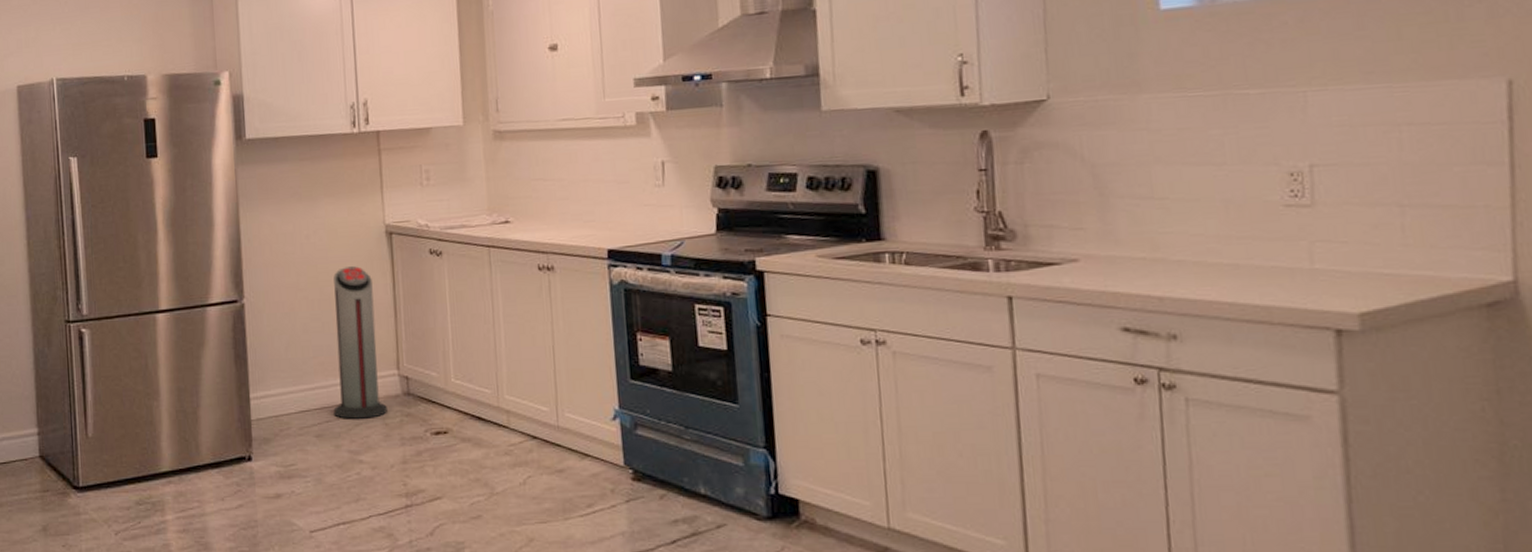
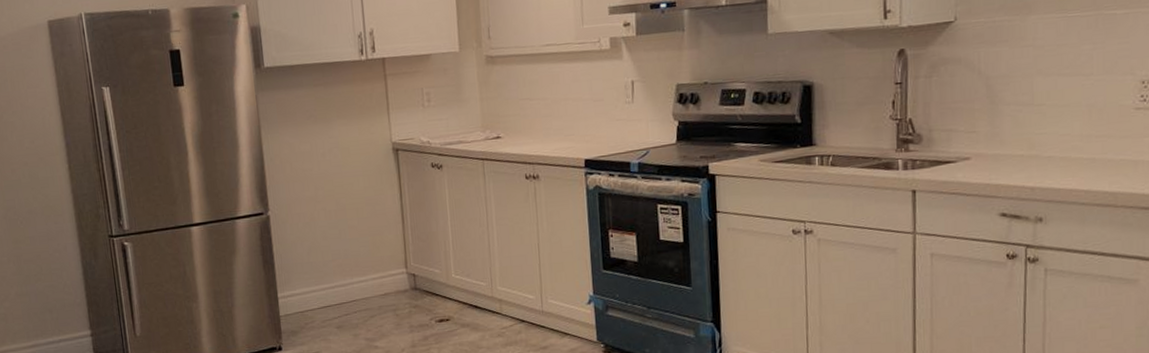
air purifier: present [333,266,387,419] -> none [348,180,398,312]

